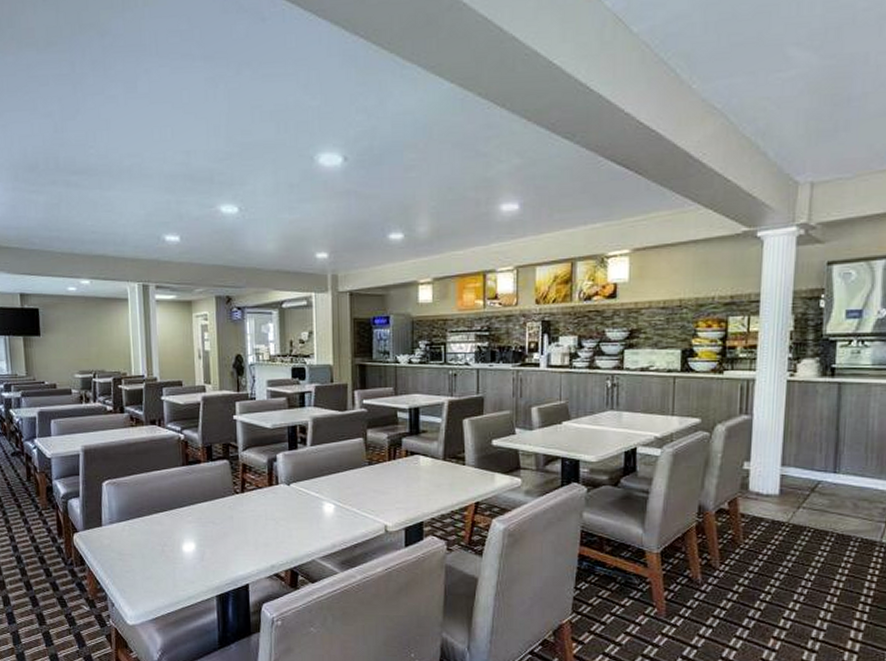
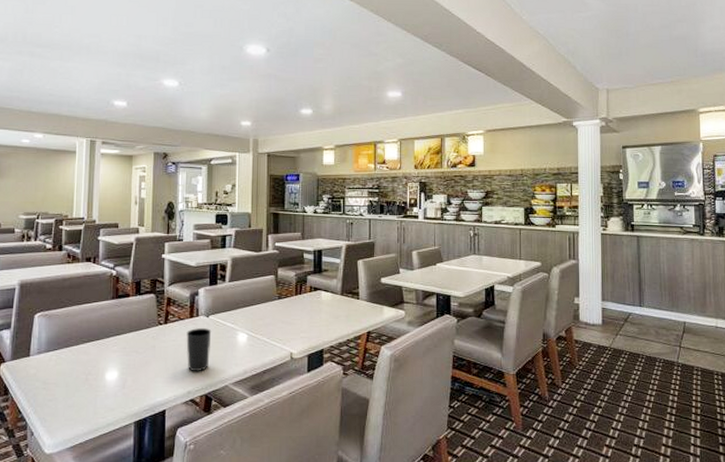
cup: none [266,498,294,545] -> present [186,328,212,372]

